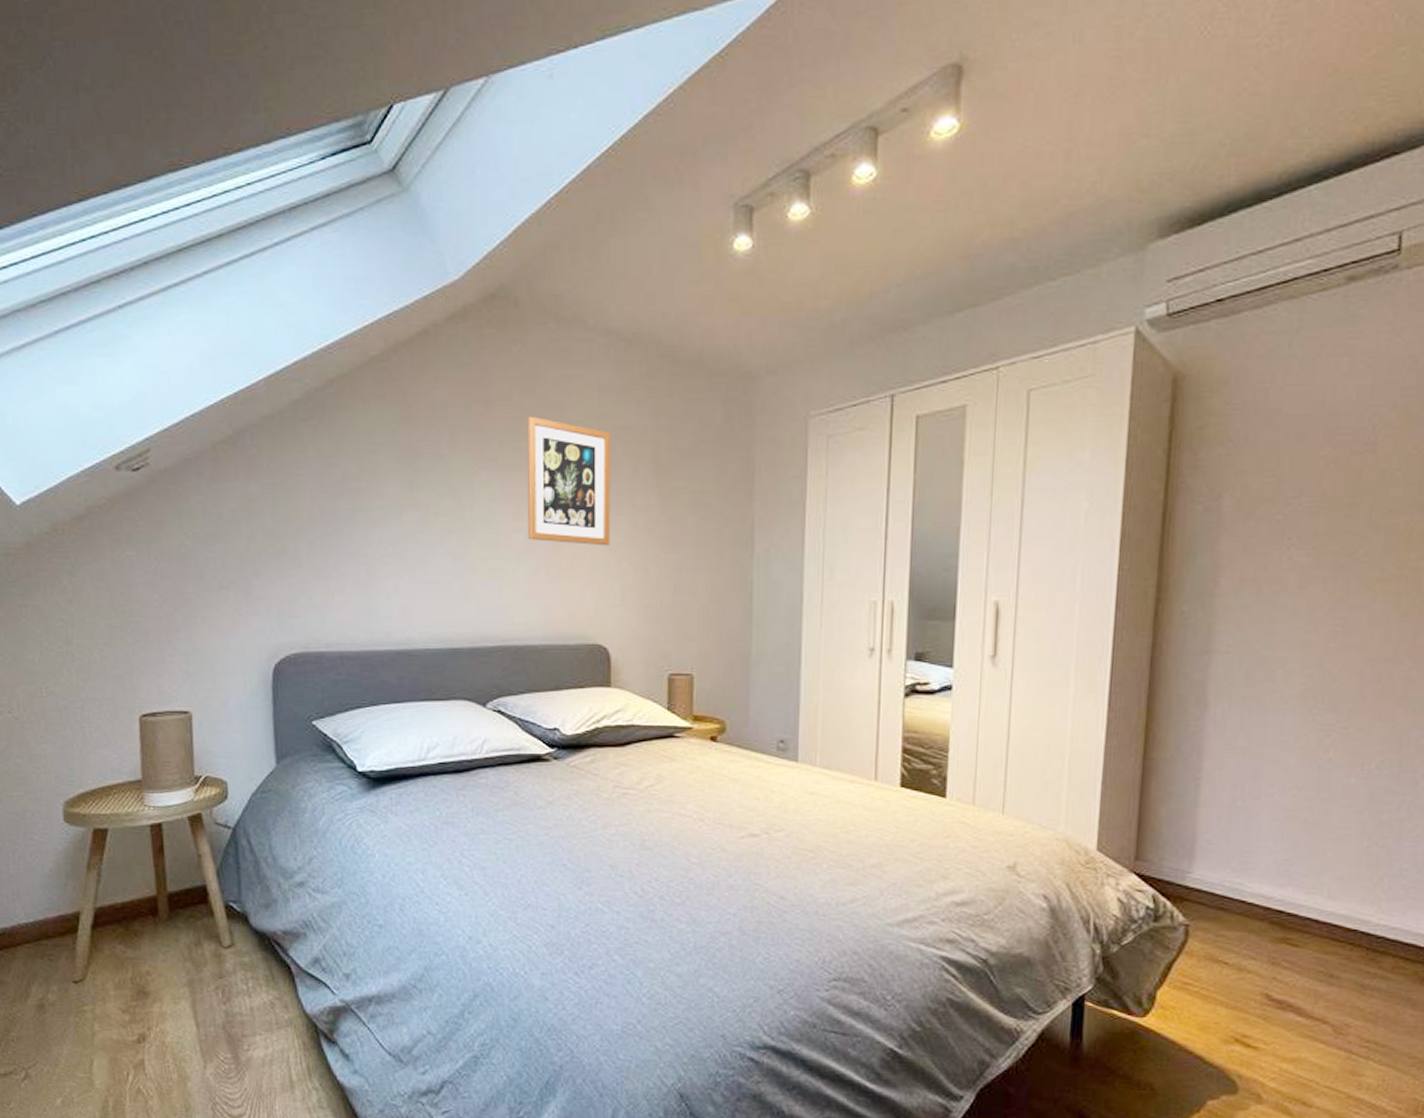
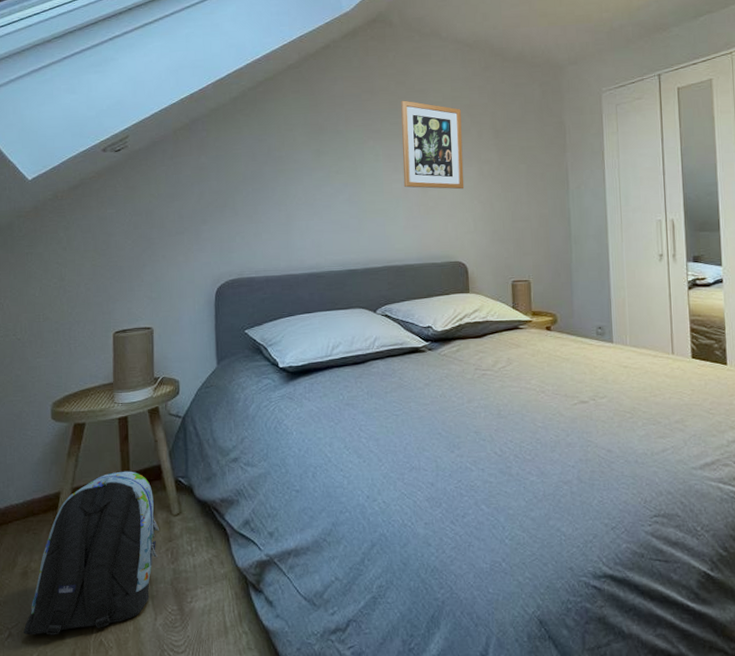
backpack: none [43,890,207,1079] -> present [23,471,160,635]

